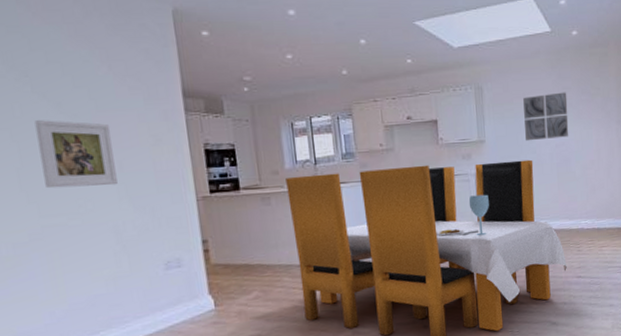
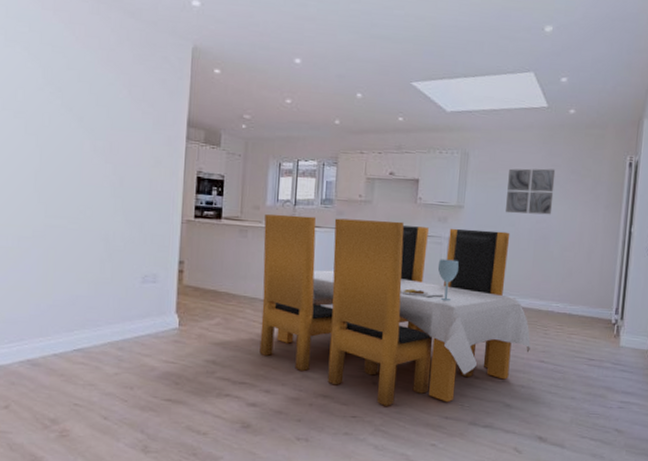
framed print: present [34,120,118,189] -> none [56,131,120,198]

